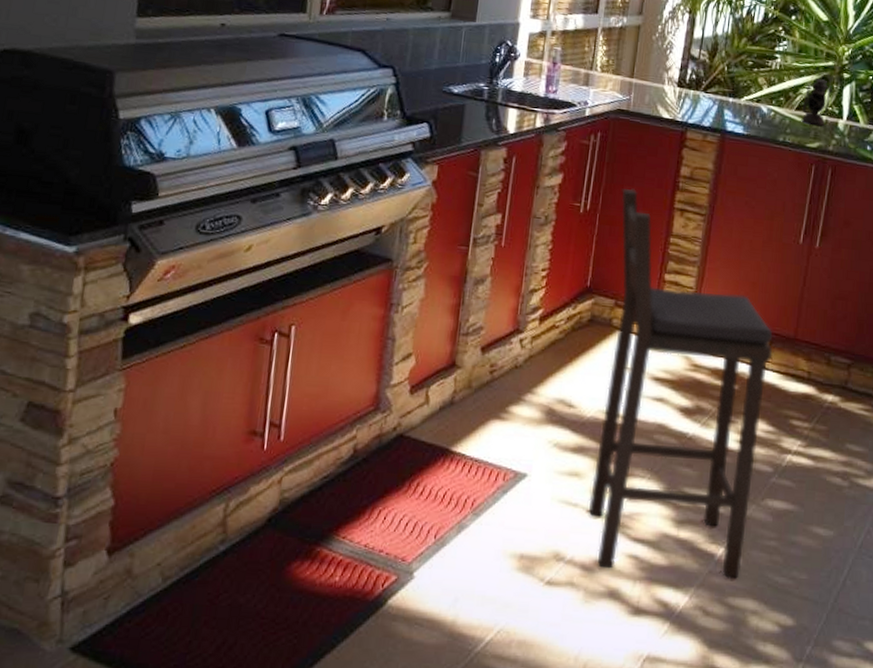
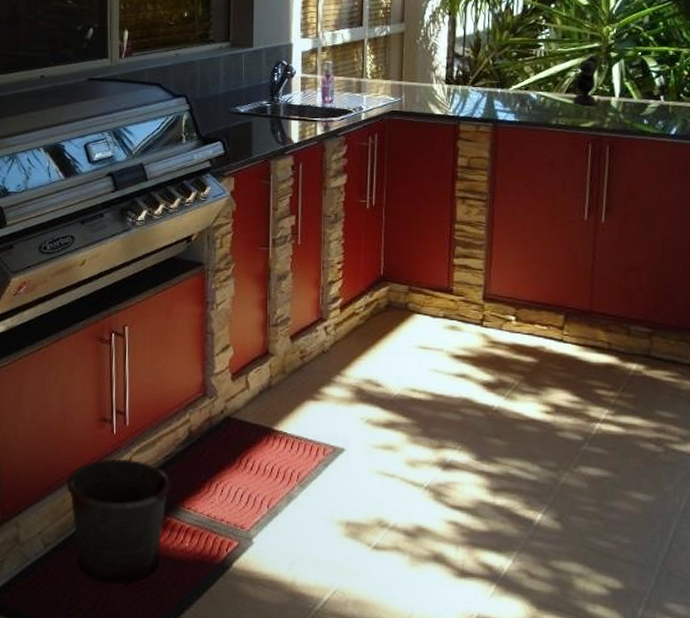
bucket: none [198,478,327,625] -> present [66,459,171,585]
bar stool: present [588,188,773,579] -> none [403,182,570,543]

